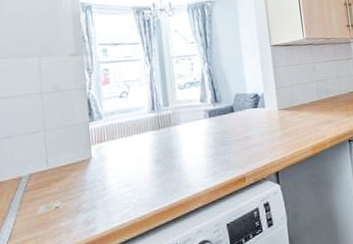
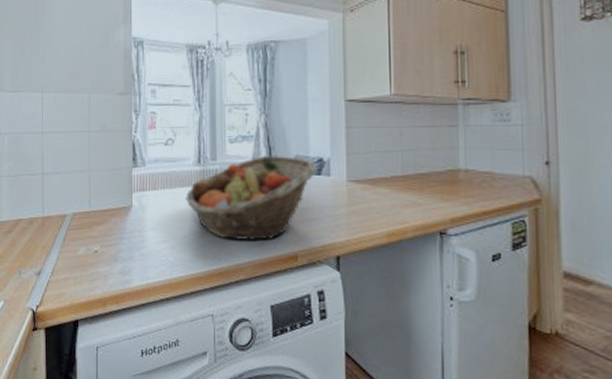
fruit basket: none [143,95,254,174] -> present [185,156,316,240]

